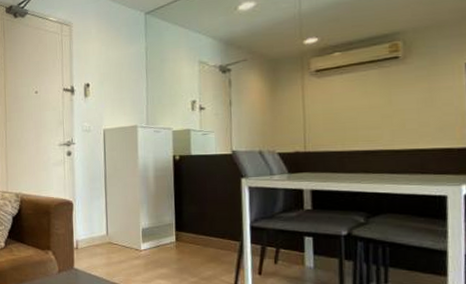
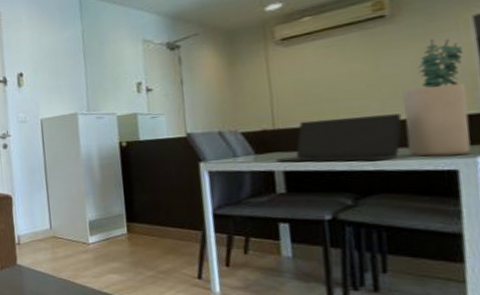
laptop: none [305,144,407,185] -> present [275,113,402,163]
vase: none [408,80,458,184] -> present [402,38,471,157]

